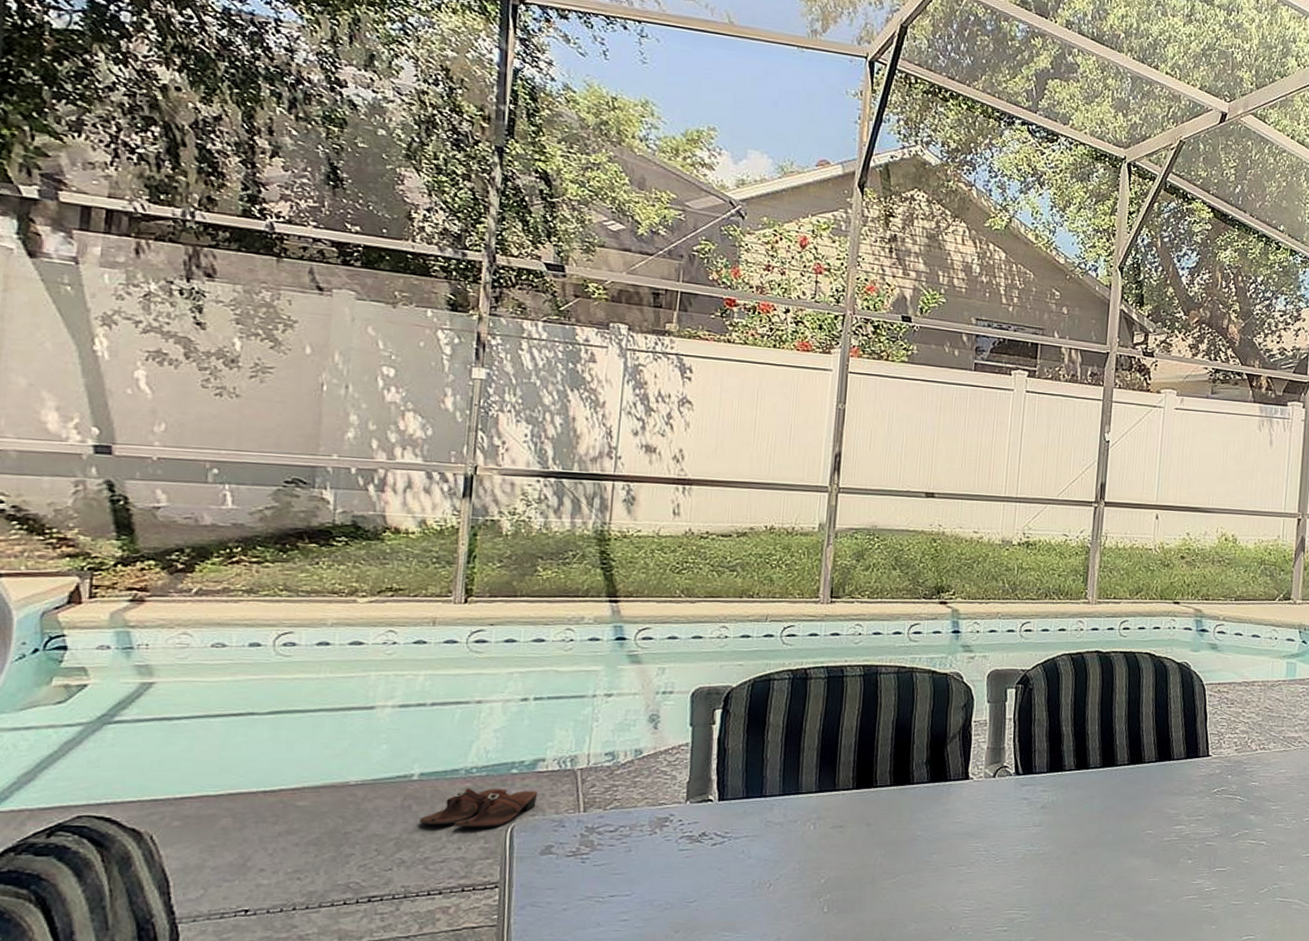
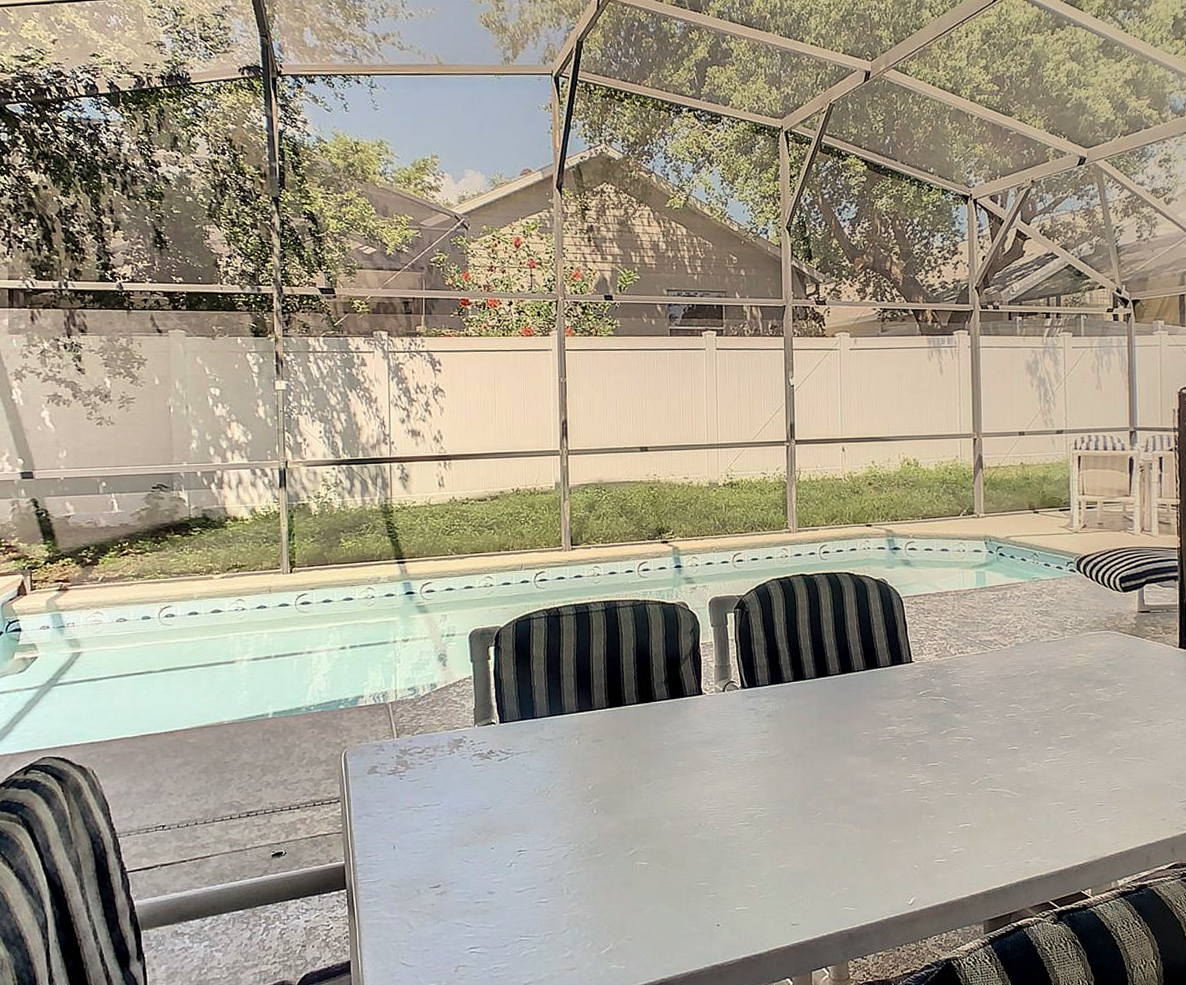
flip-flop: present [420,787,539,828] -> none [277,721,361,755]

